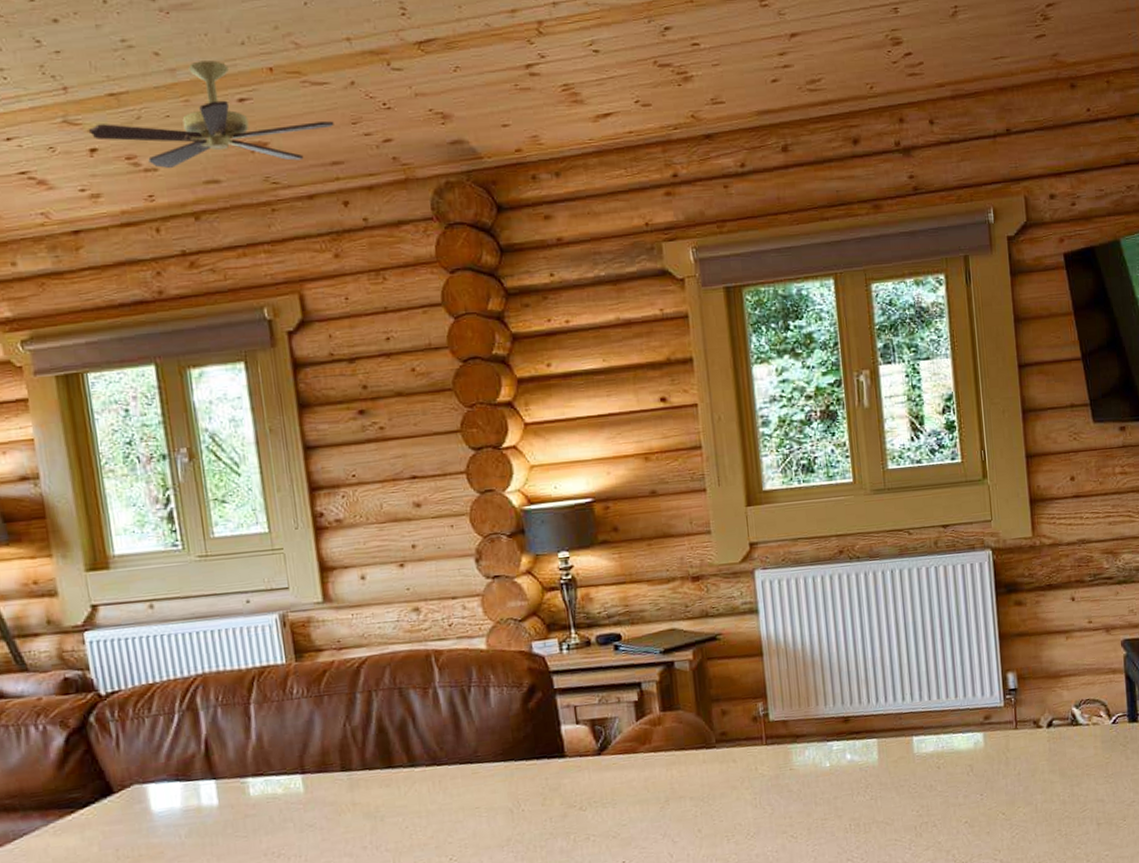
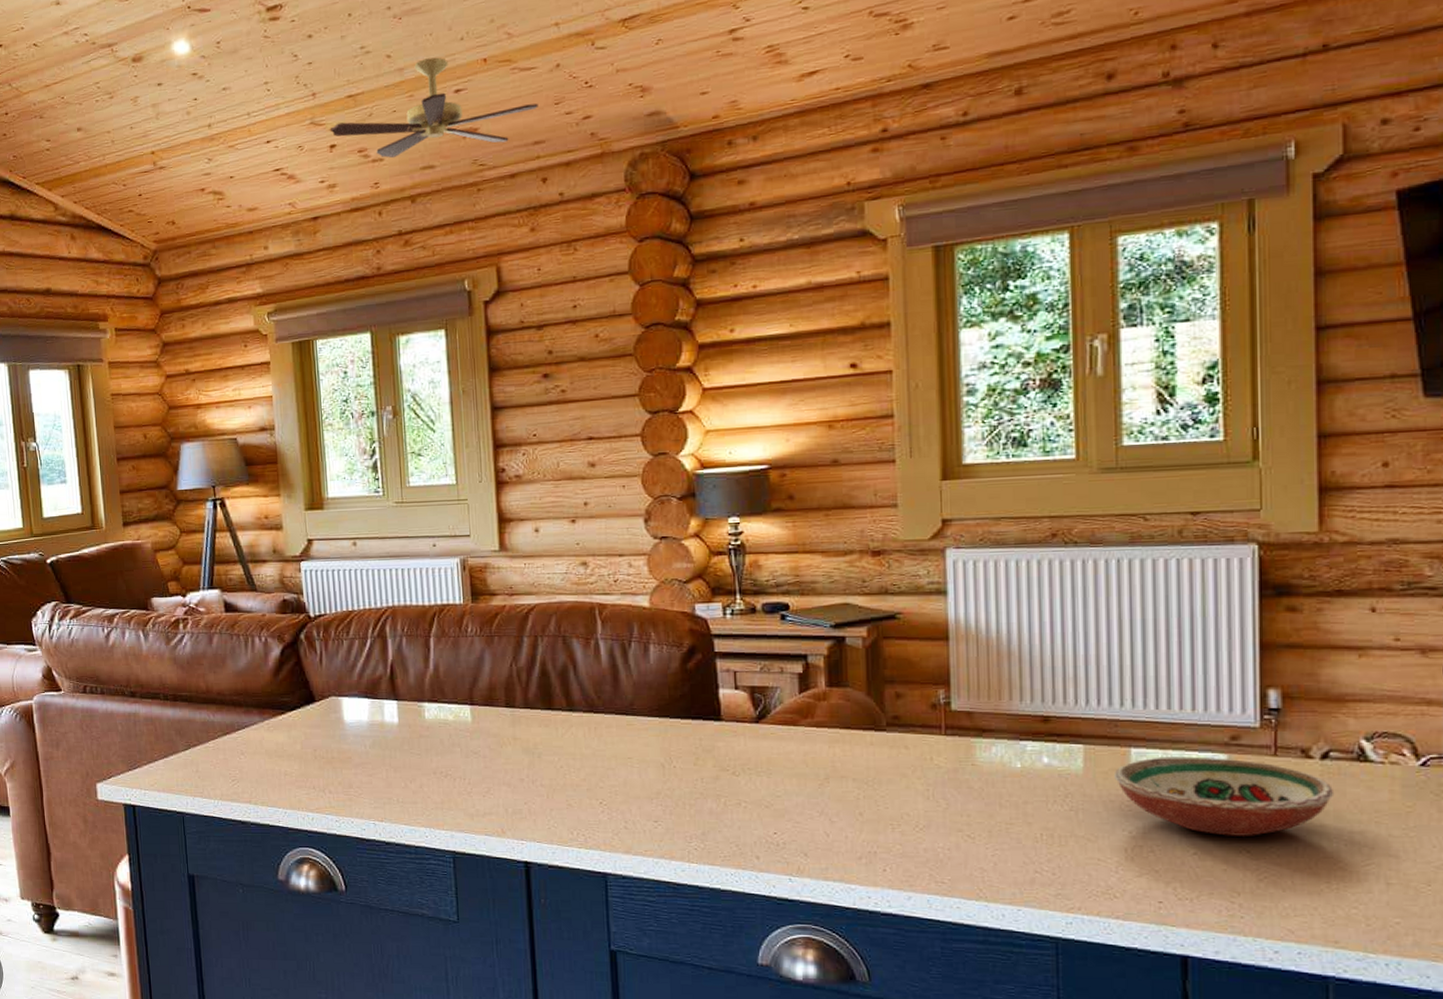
decorative bowl: none [901,736,1059,803] -> present [1113,756,1335,836]

